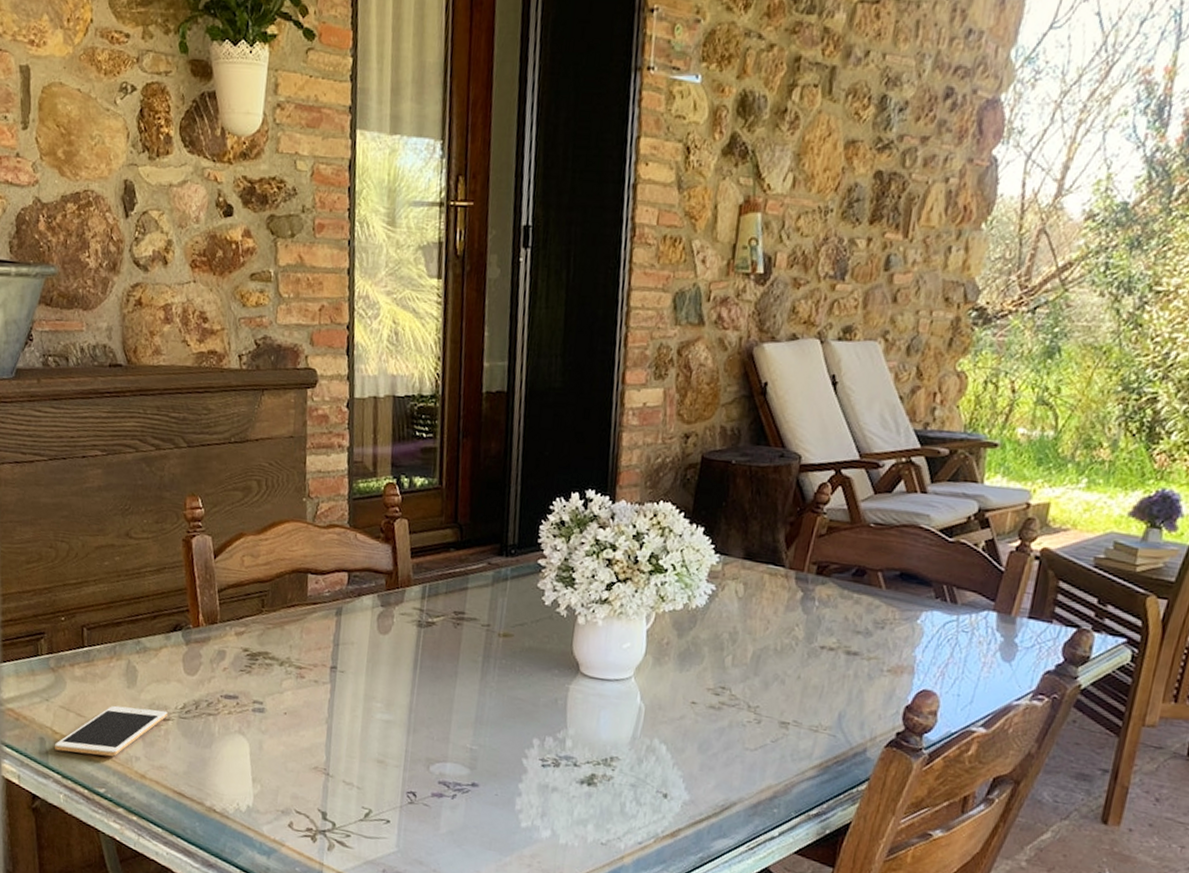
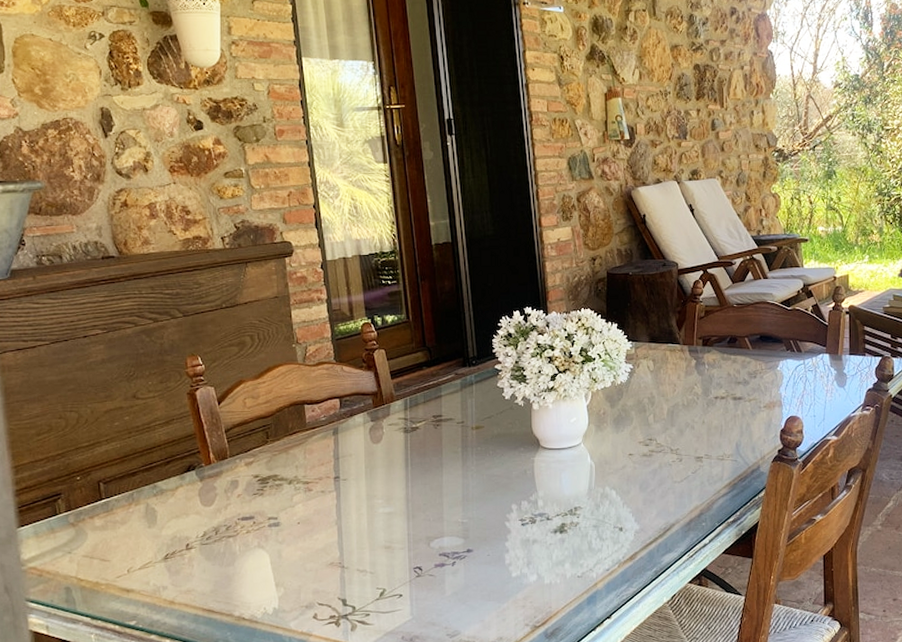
cell phone: present [54,705,168,757] -> none [80,541,190,596]

